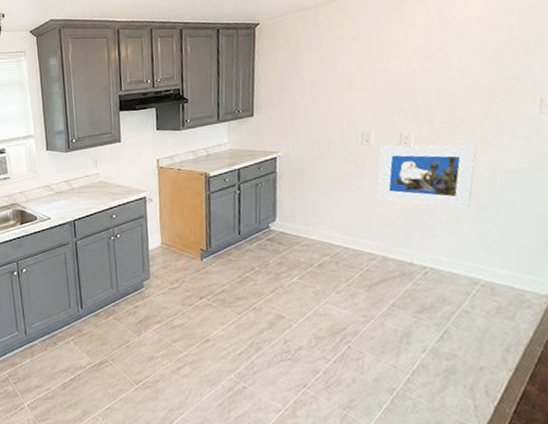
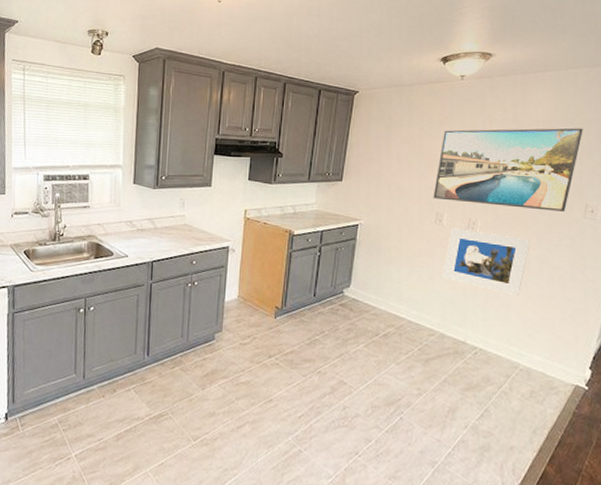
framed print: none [355,15,527,119] -> present [433,128,583,211]

